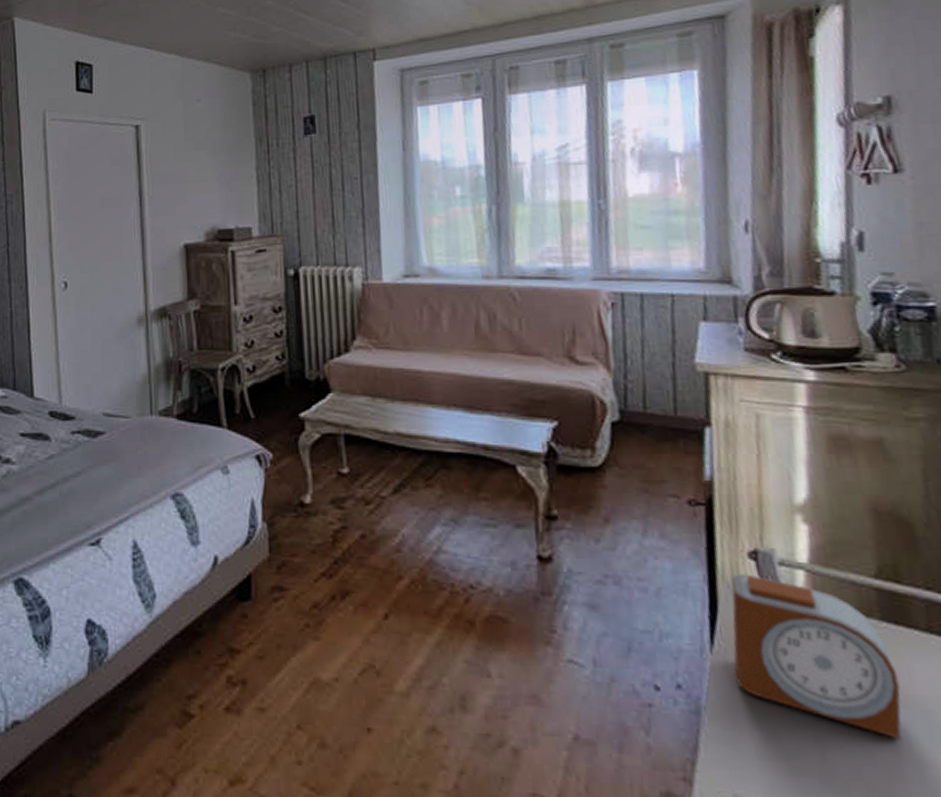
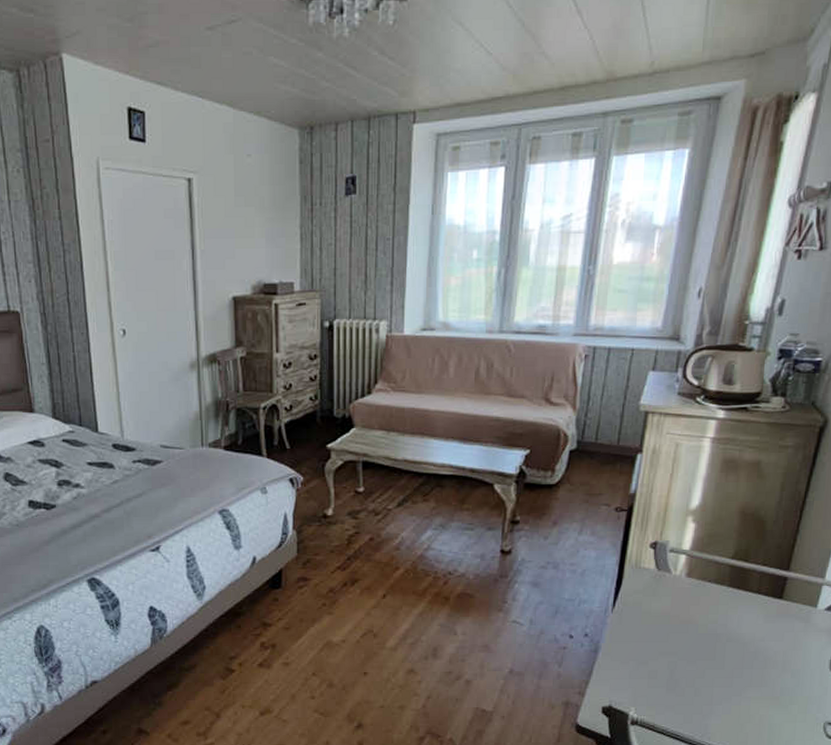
alarm clock: present [731,573,902,740] -> none [625,558,731,662]

